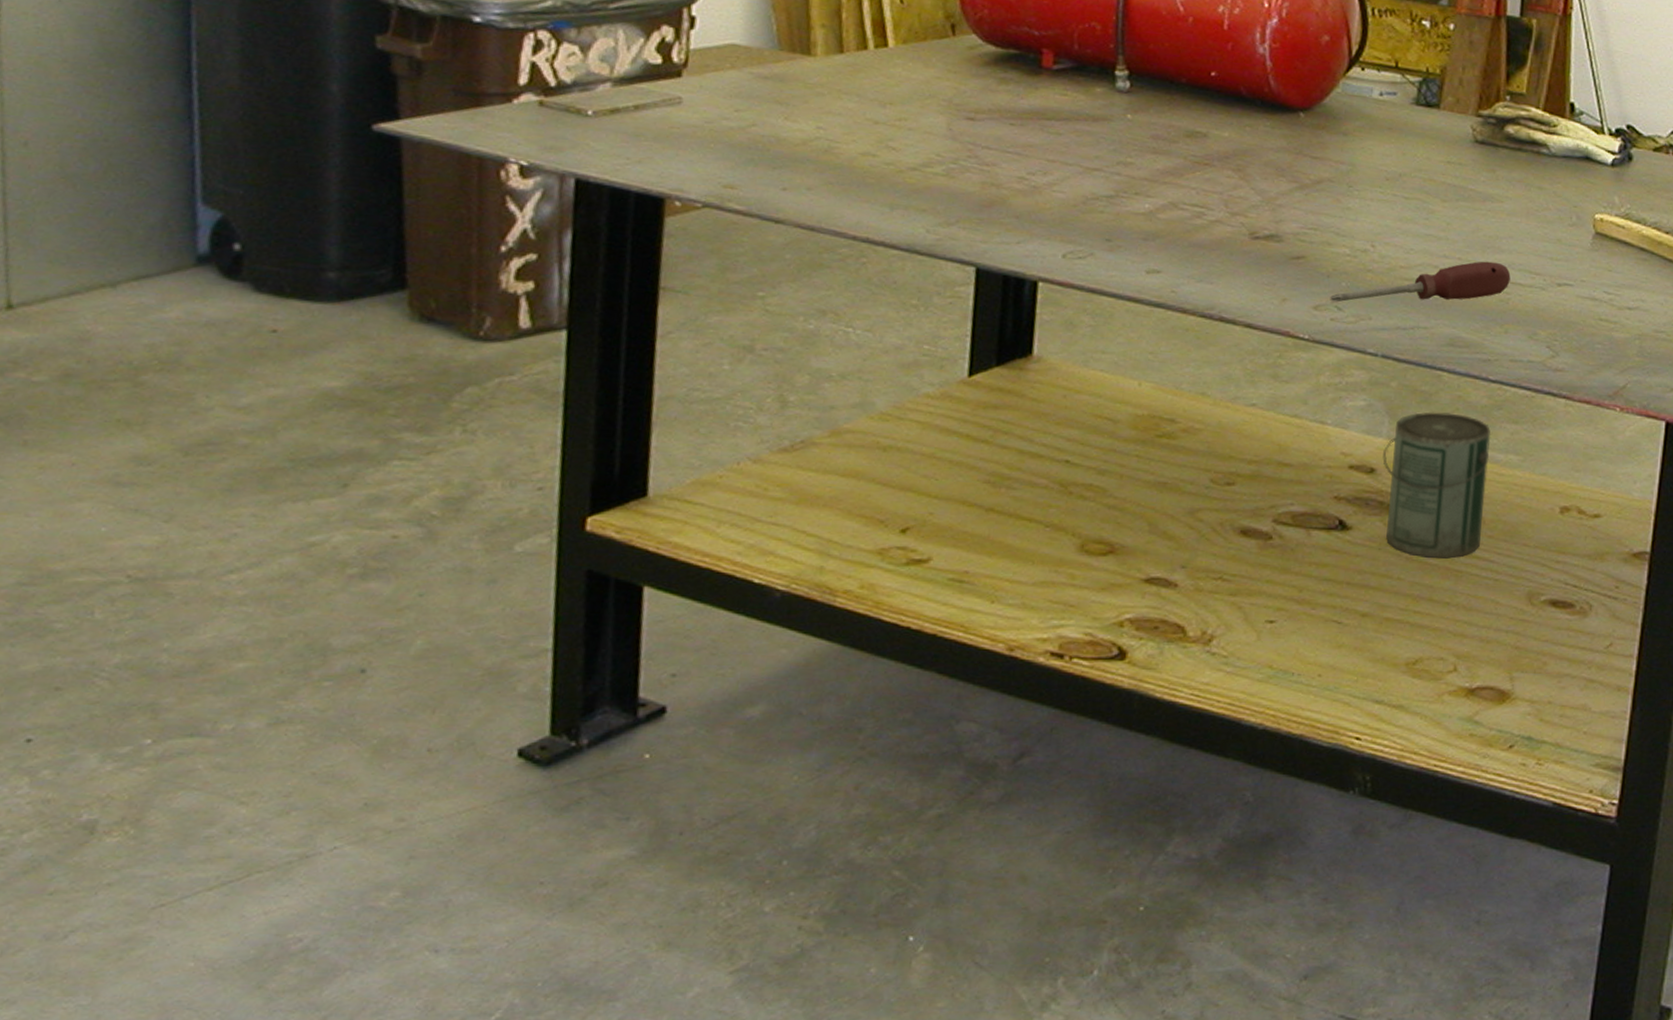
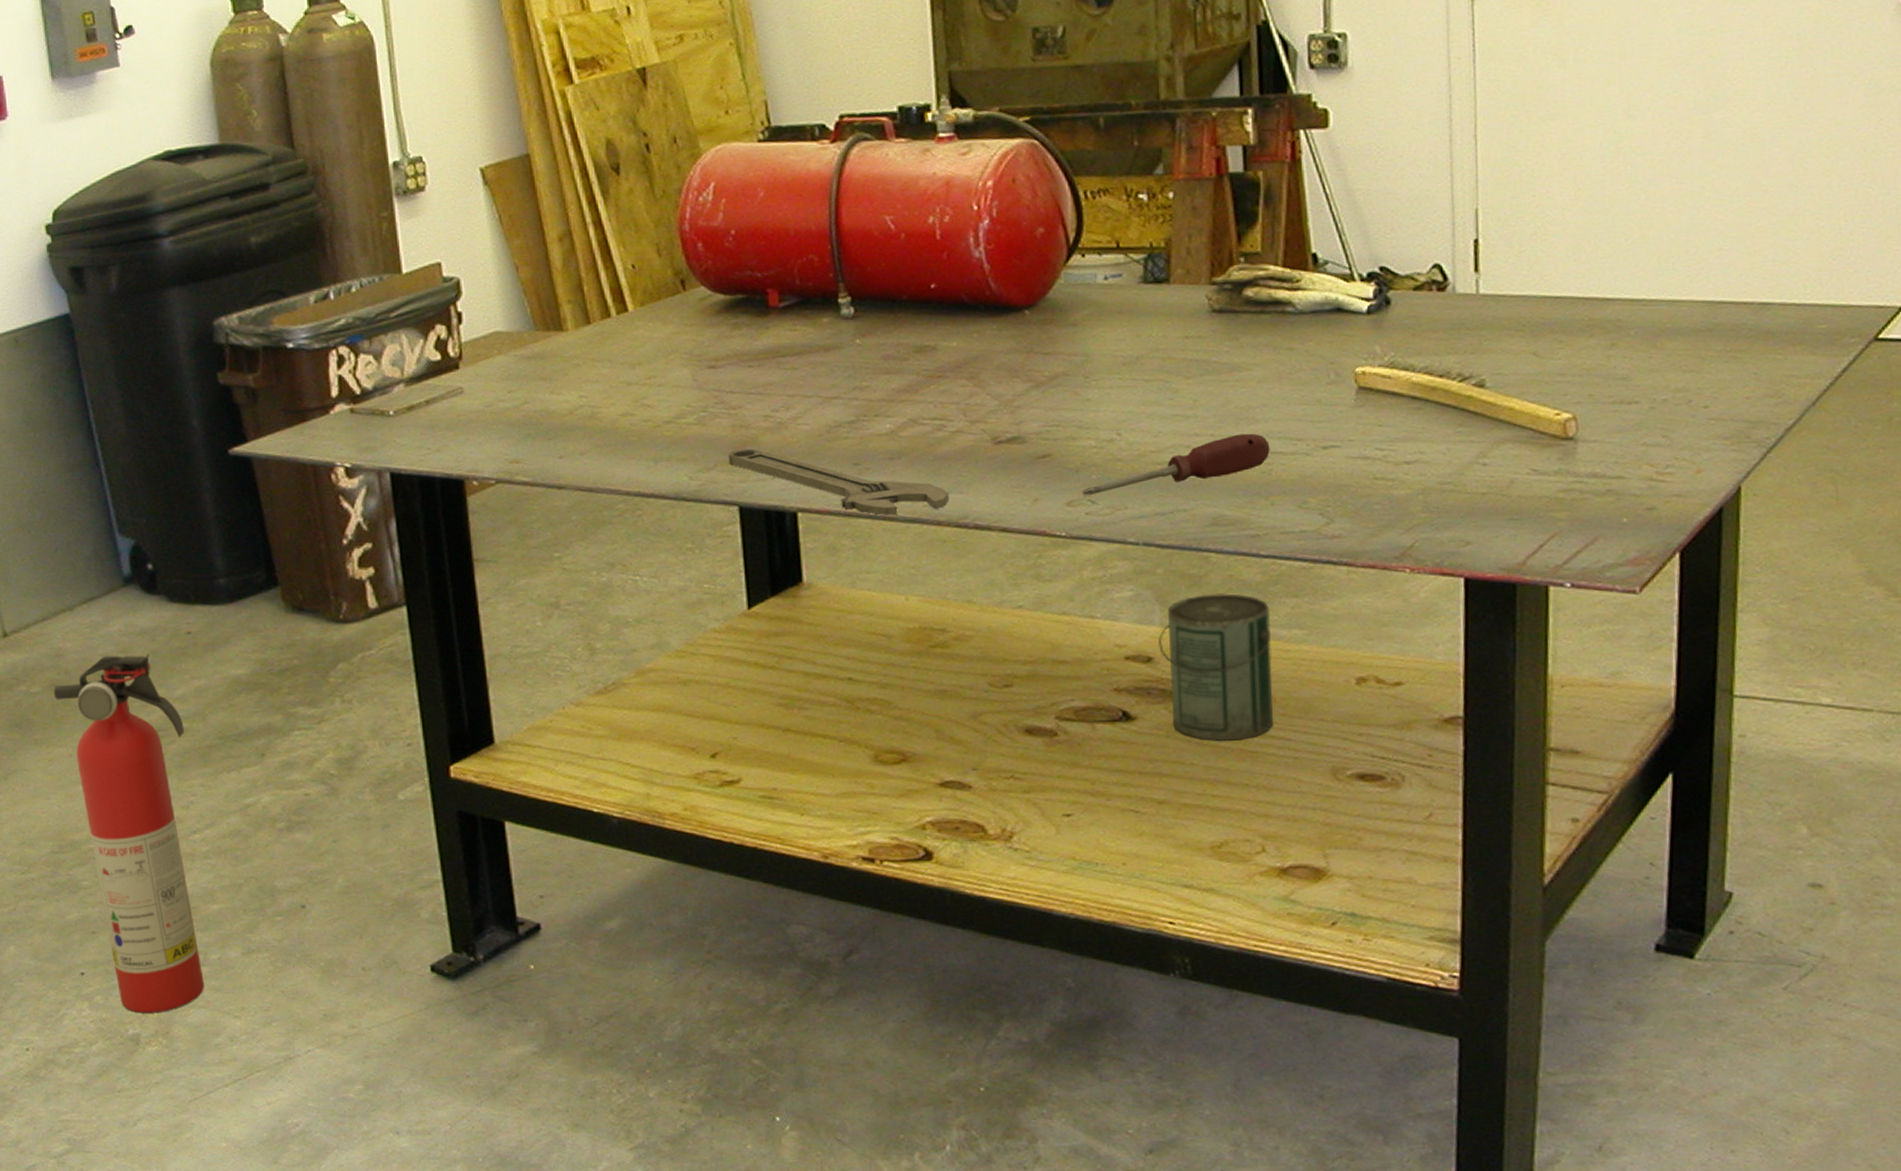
fire extinguisher: none [65,346,244,794] -> present [53,654,204,1013]
adjustable wrench: none [972,208,1199,297] -> present [728,448,949,515]

